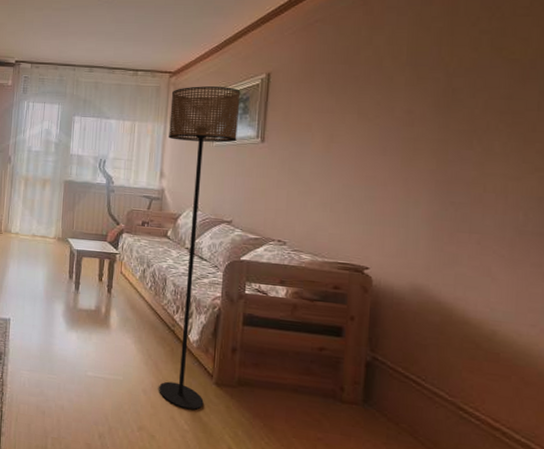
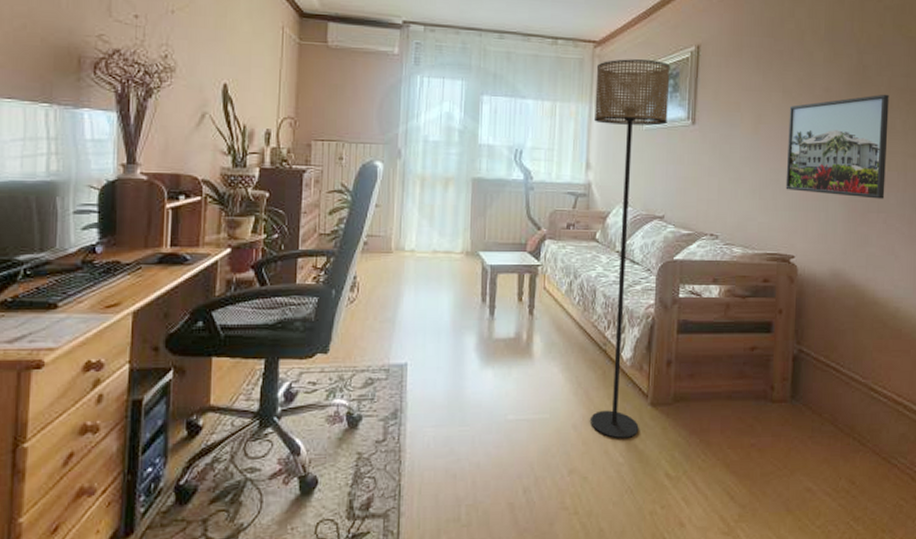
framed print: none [360,116,485,220] -> present [785,94,889,199]

